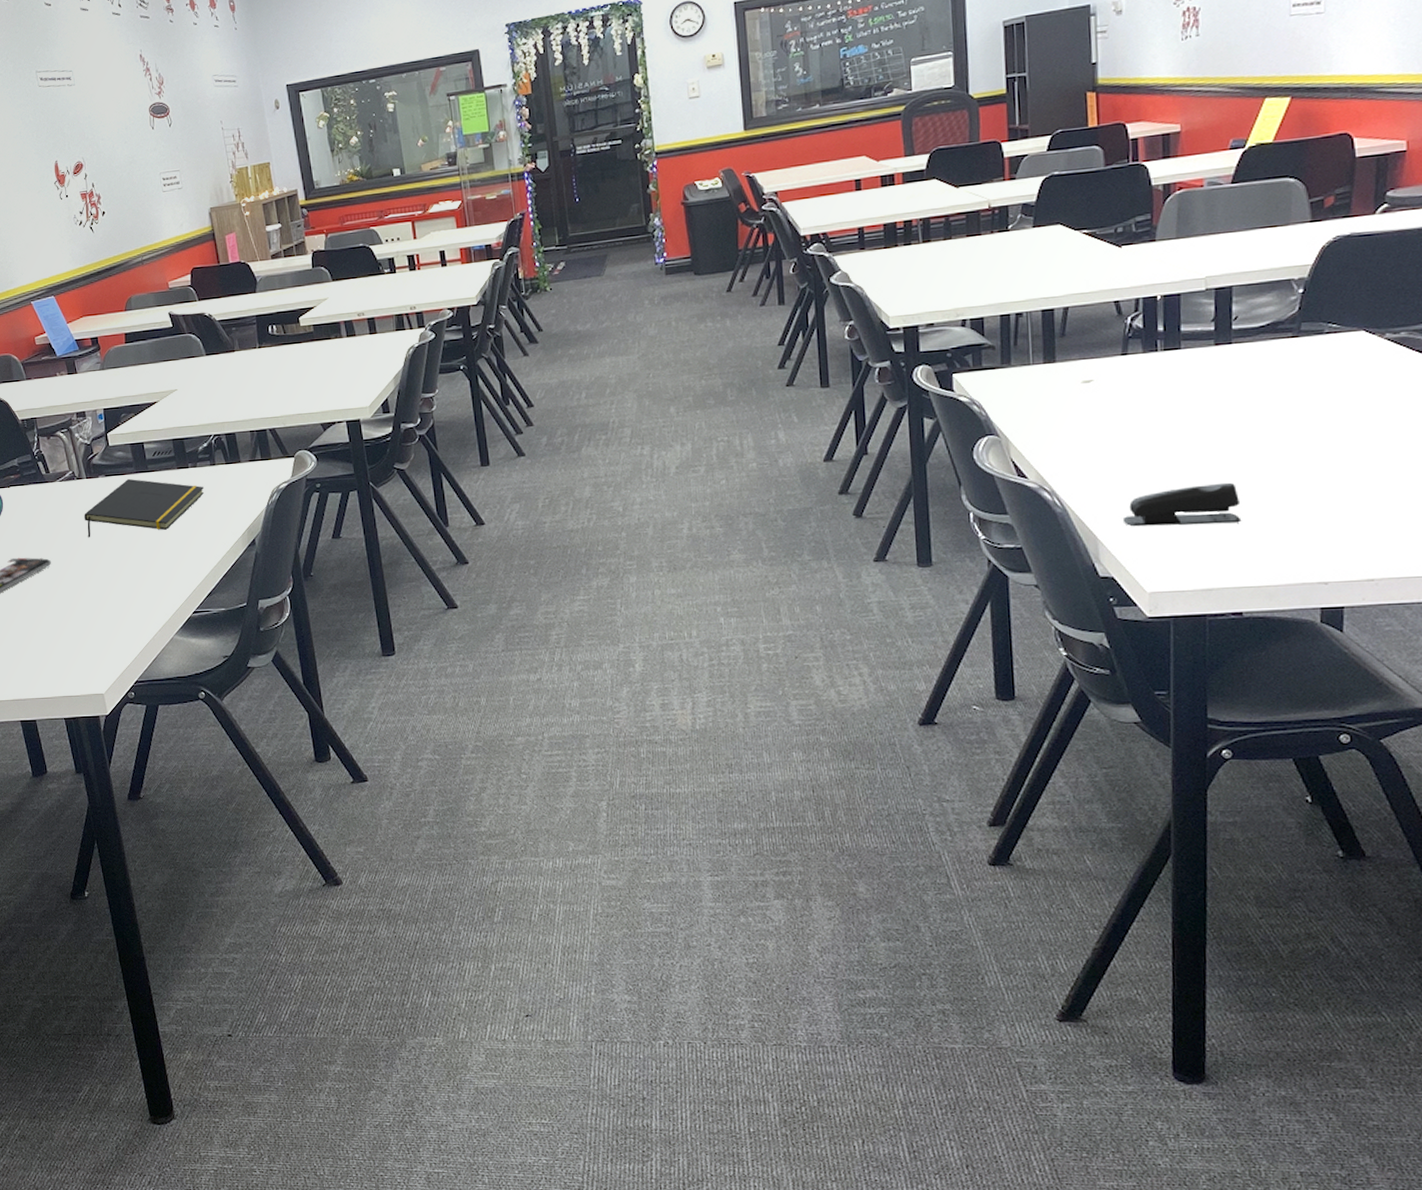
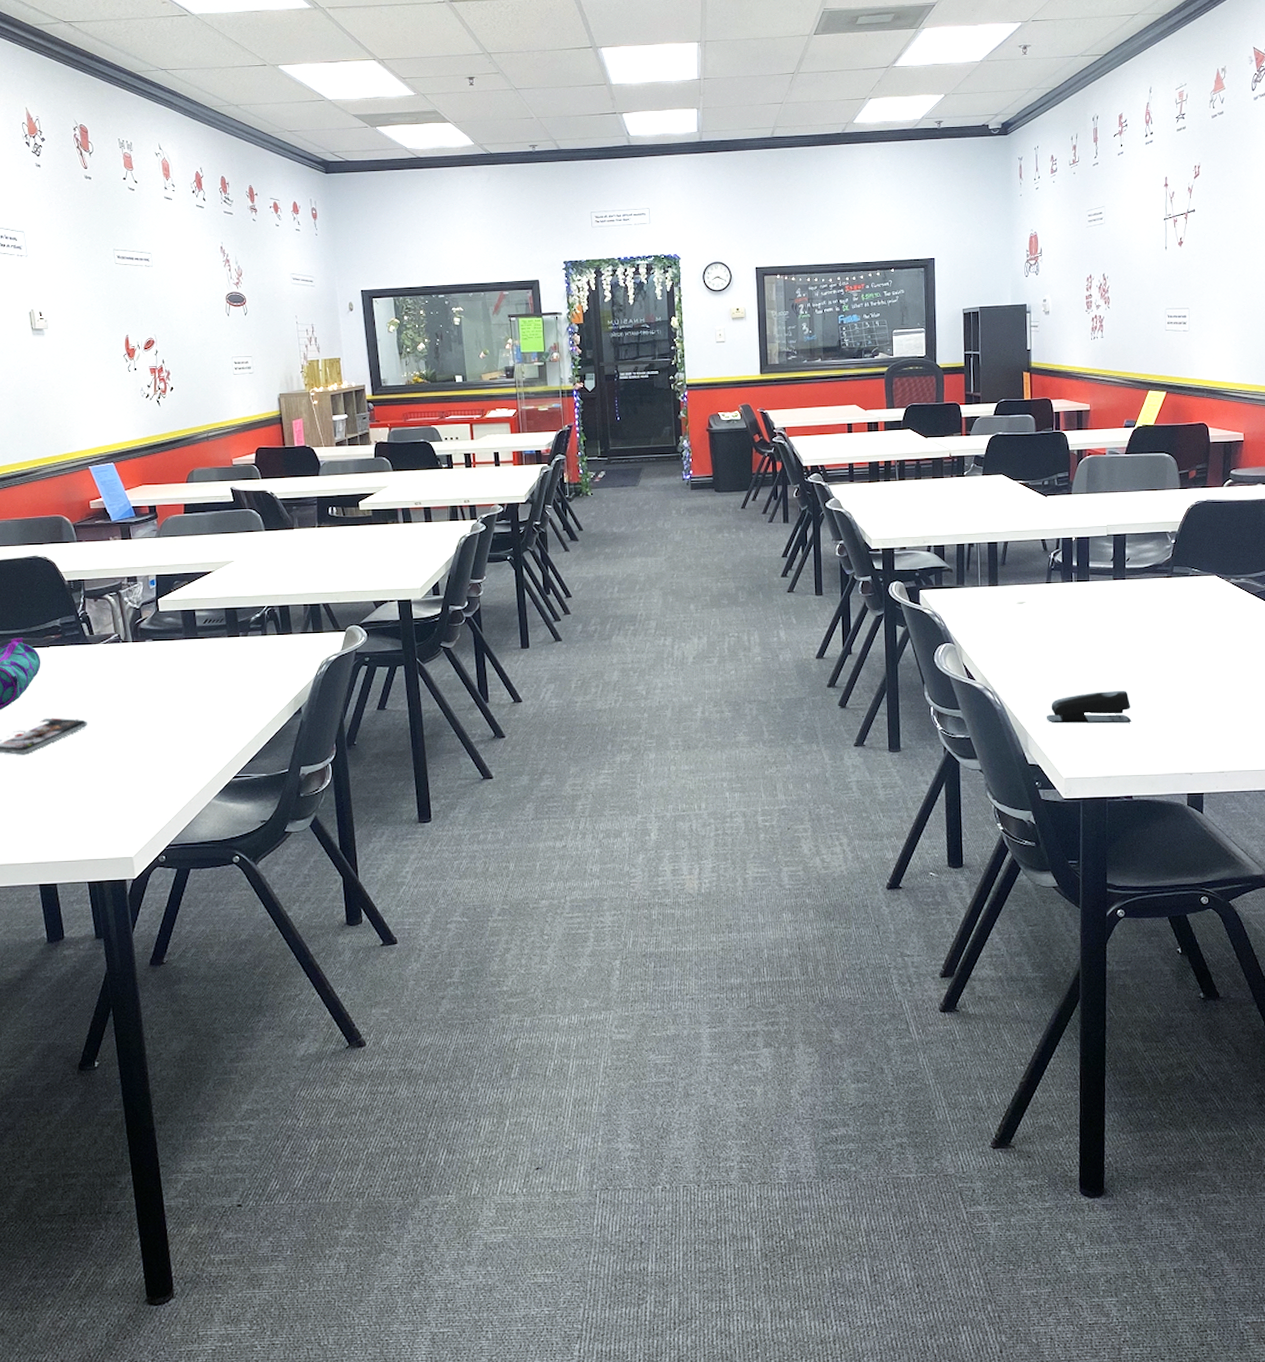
notepad: present [84,478,204,538] -> none [127,644,253,701]

